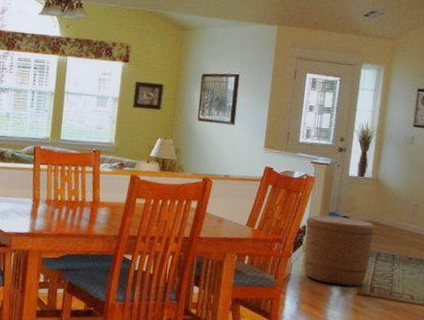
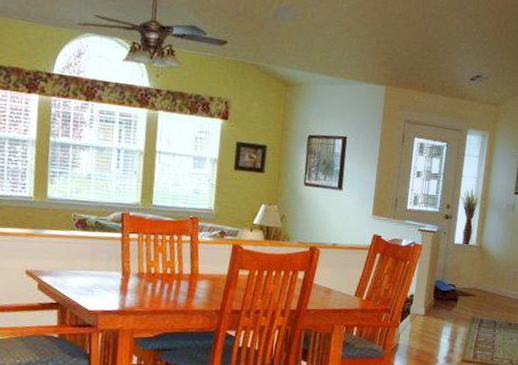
basket: present [303,215,375,287] -> none [410,283,479,354]

